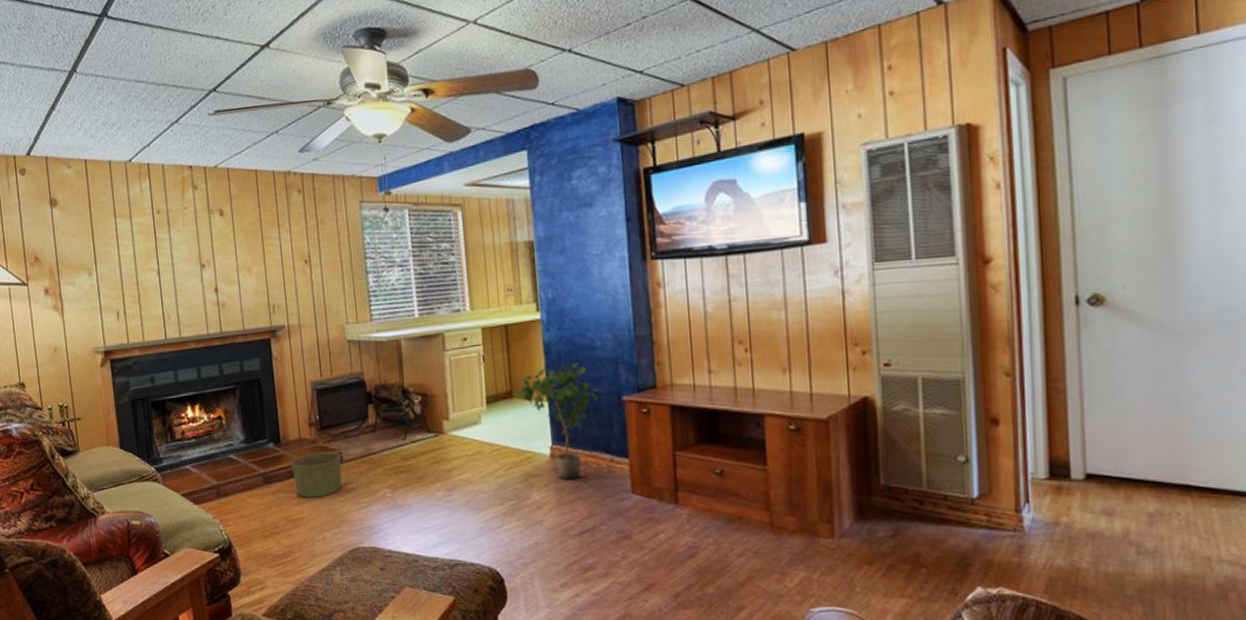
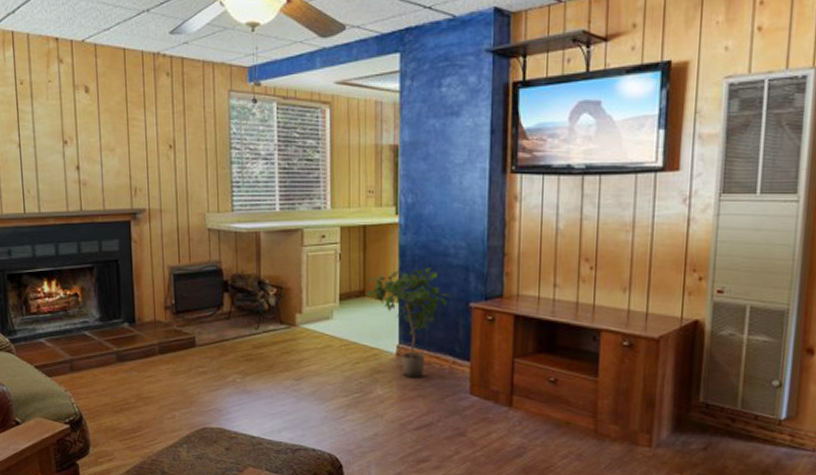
basket: present [290,451,343,498] -> none [144,335,196,378]

